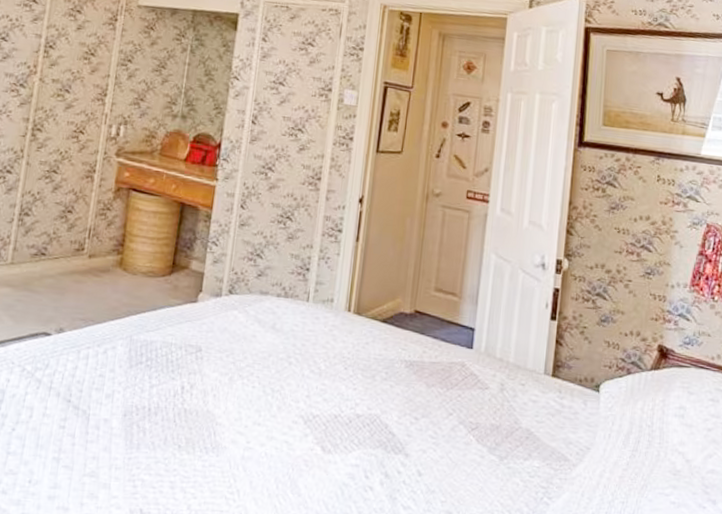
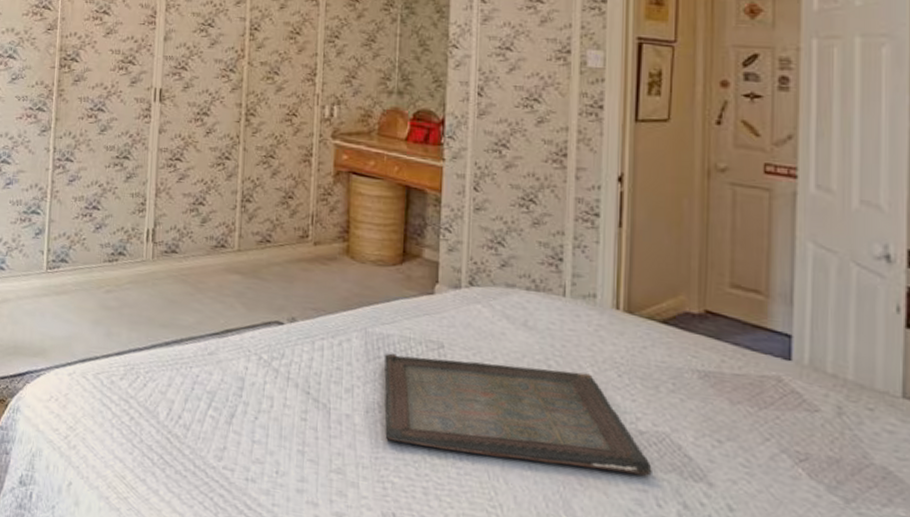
serving tray: none [140,358,364,453] -> present [384,353,652,476]

